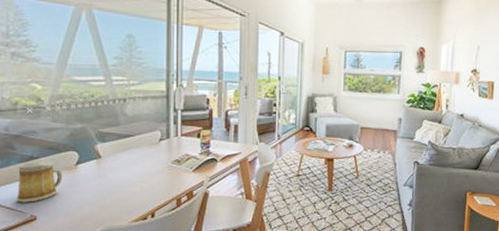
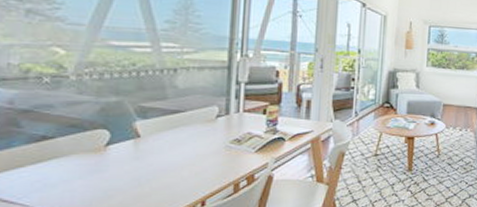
mug: present [16,161,63,203] -> none [18,142,87,194]

